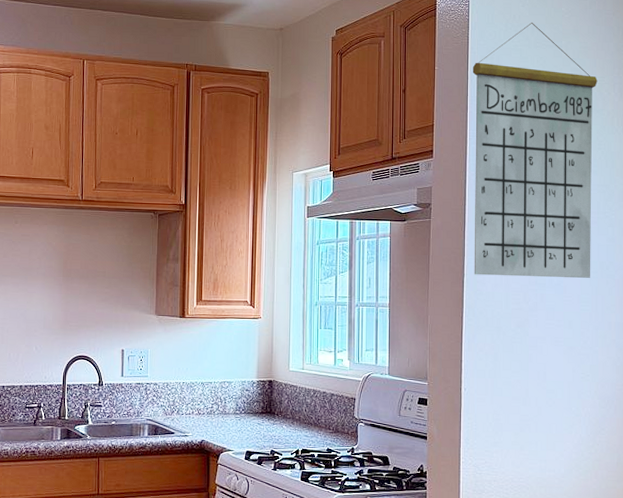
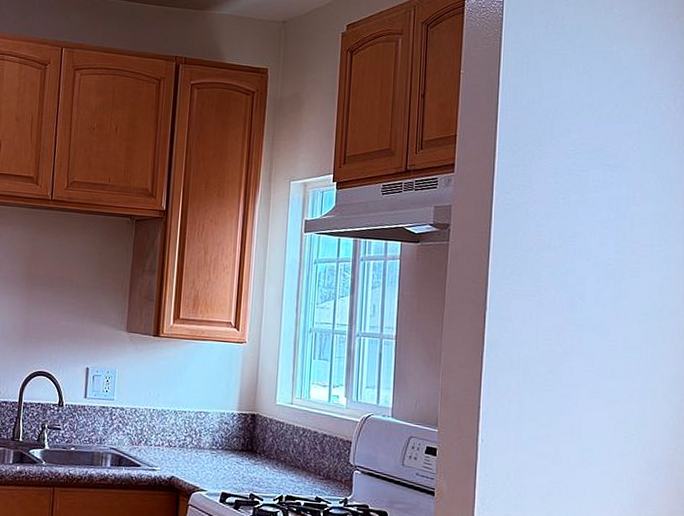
calendar: present [472,23,597,279] -> none [498,24,655,321]

